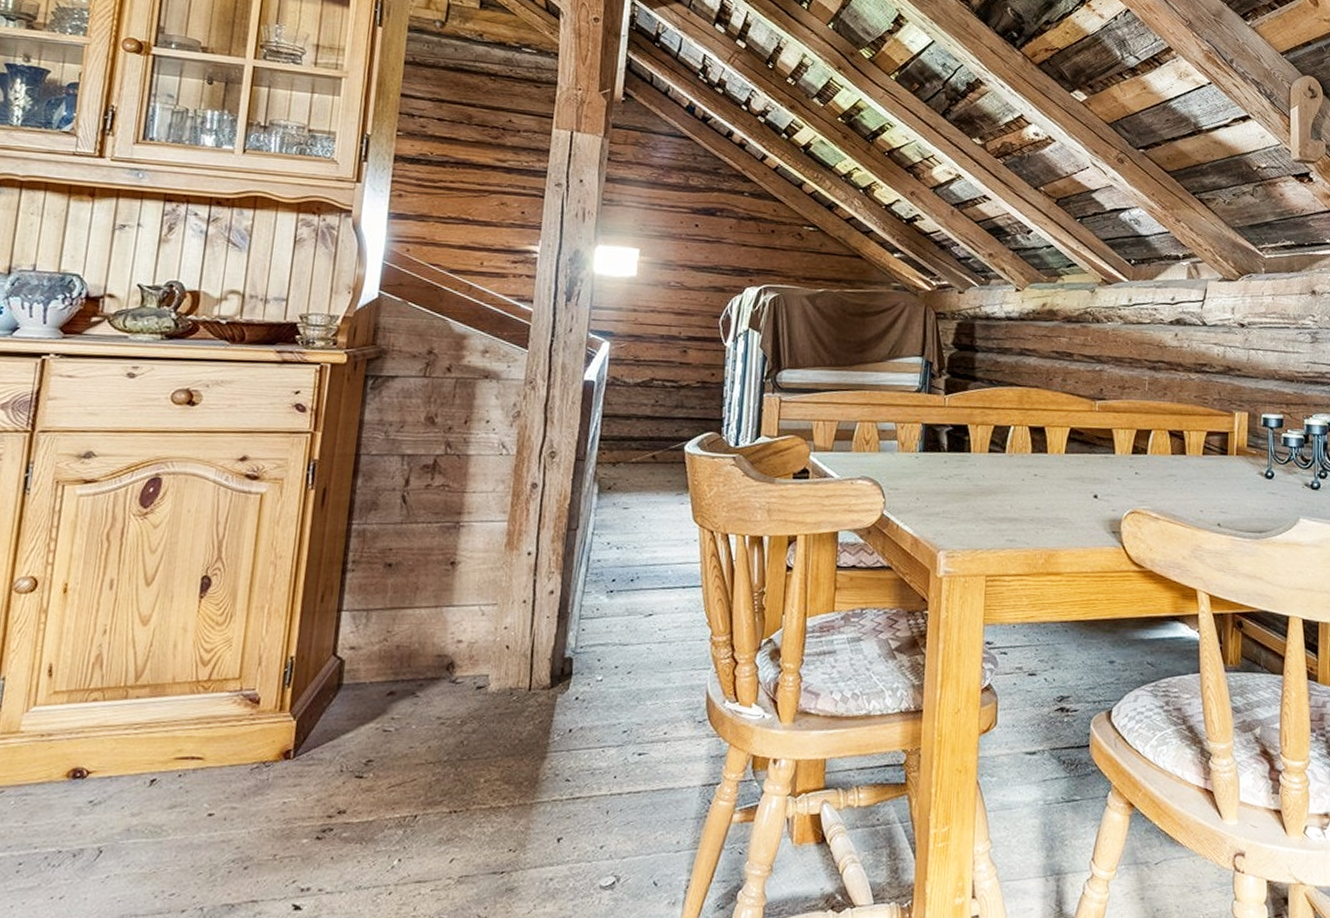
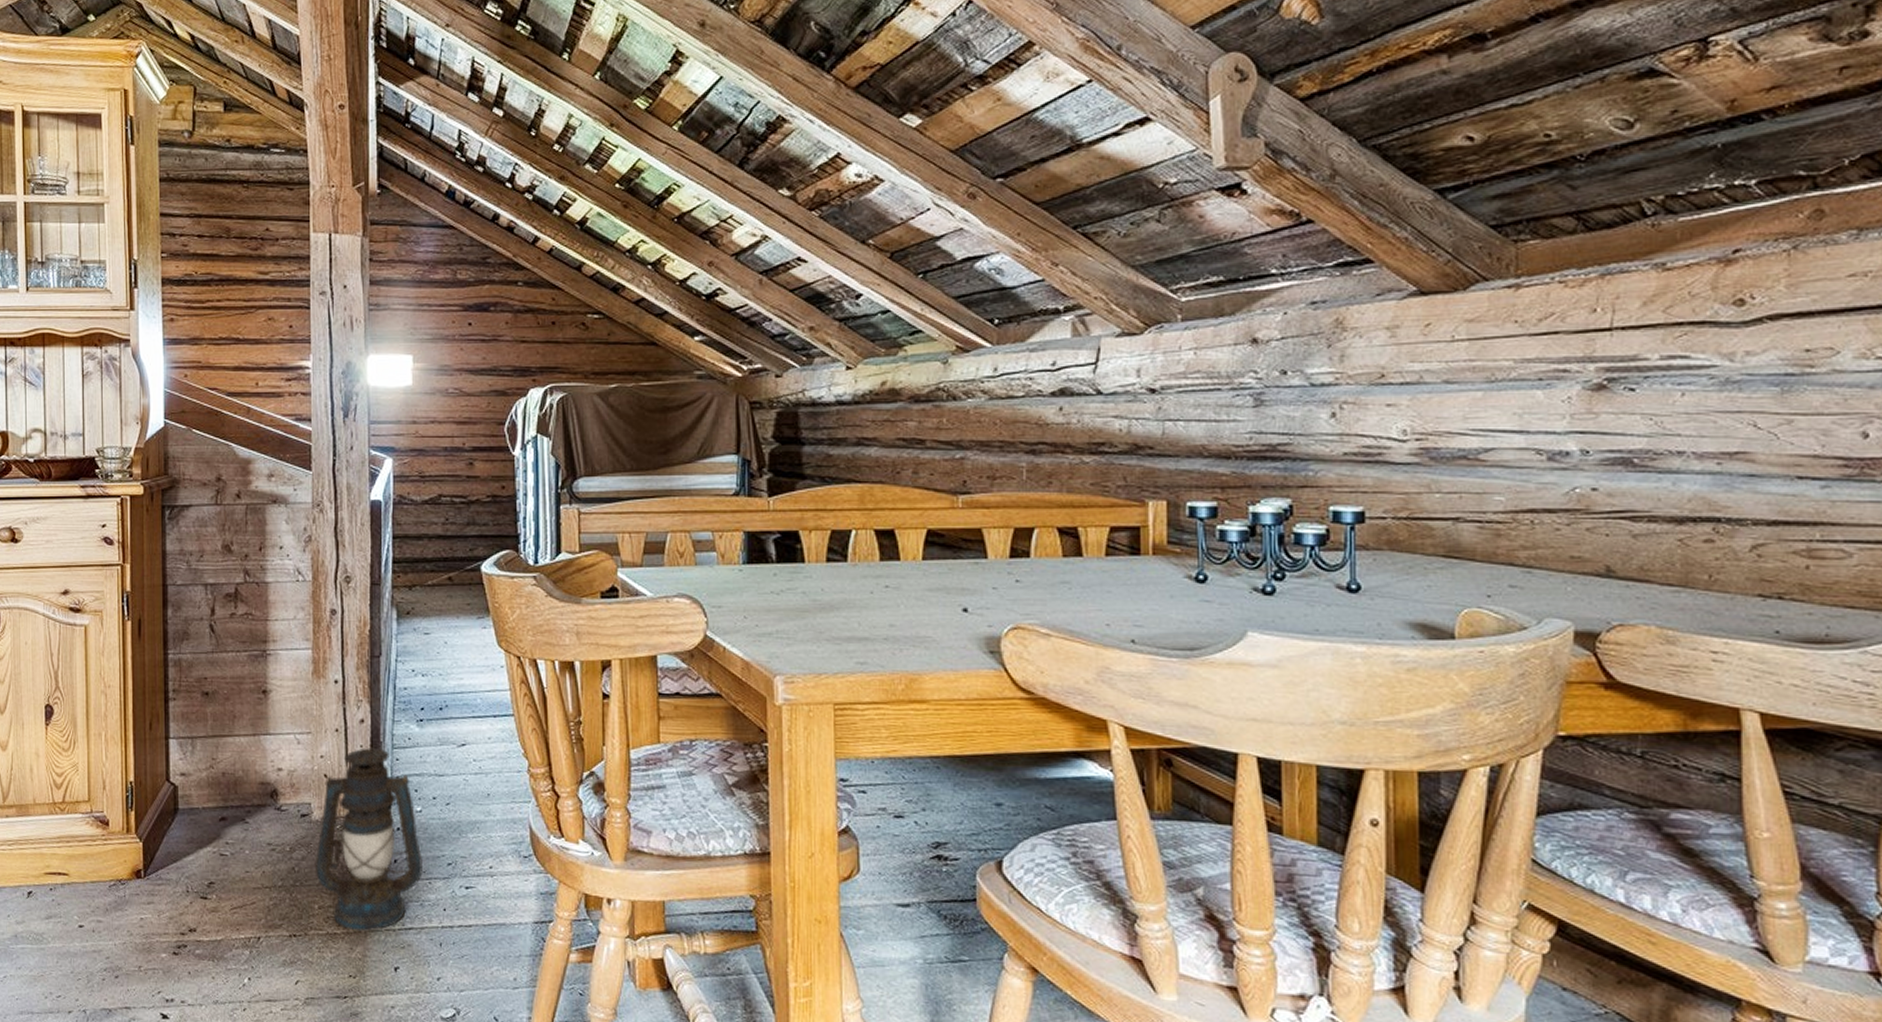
lantern: none [484,618,598,804] -> present [315,747,423,932]

